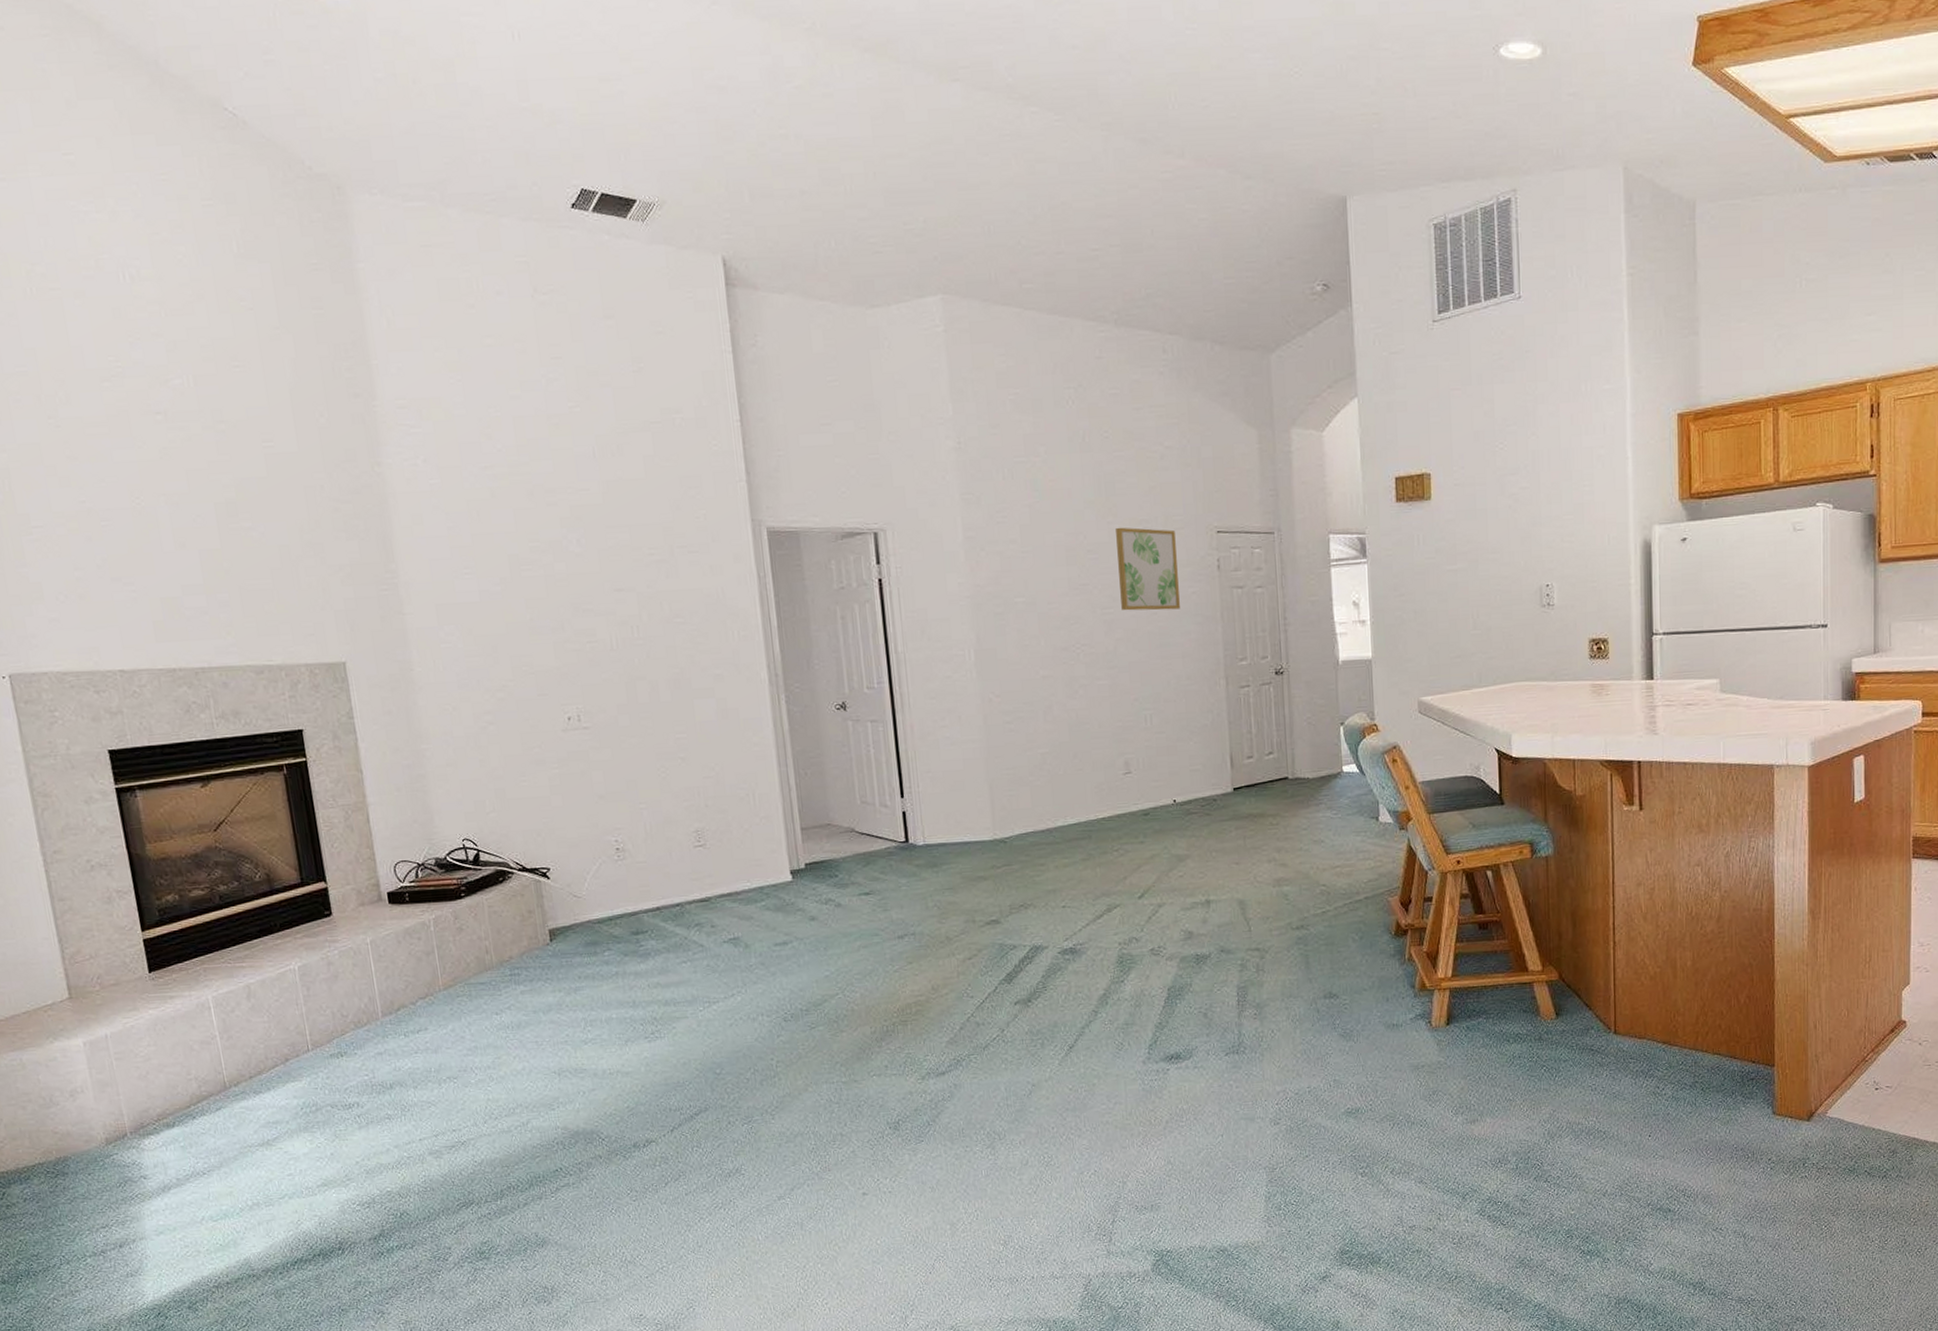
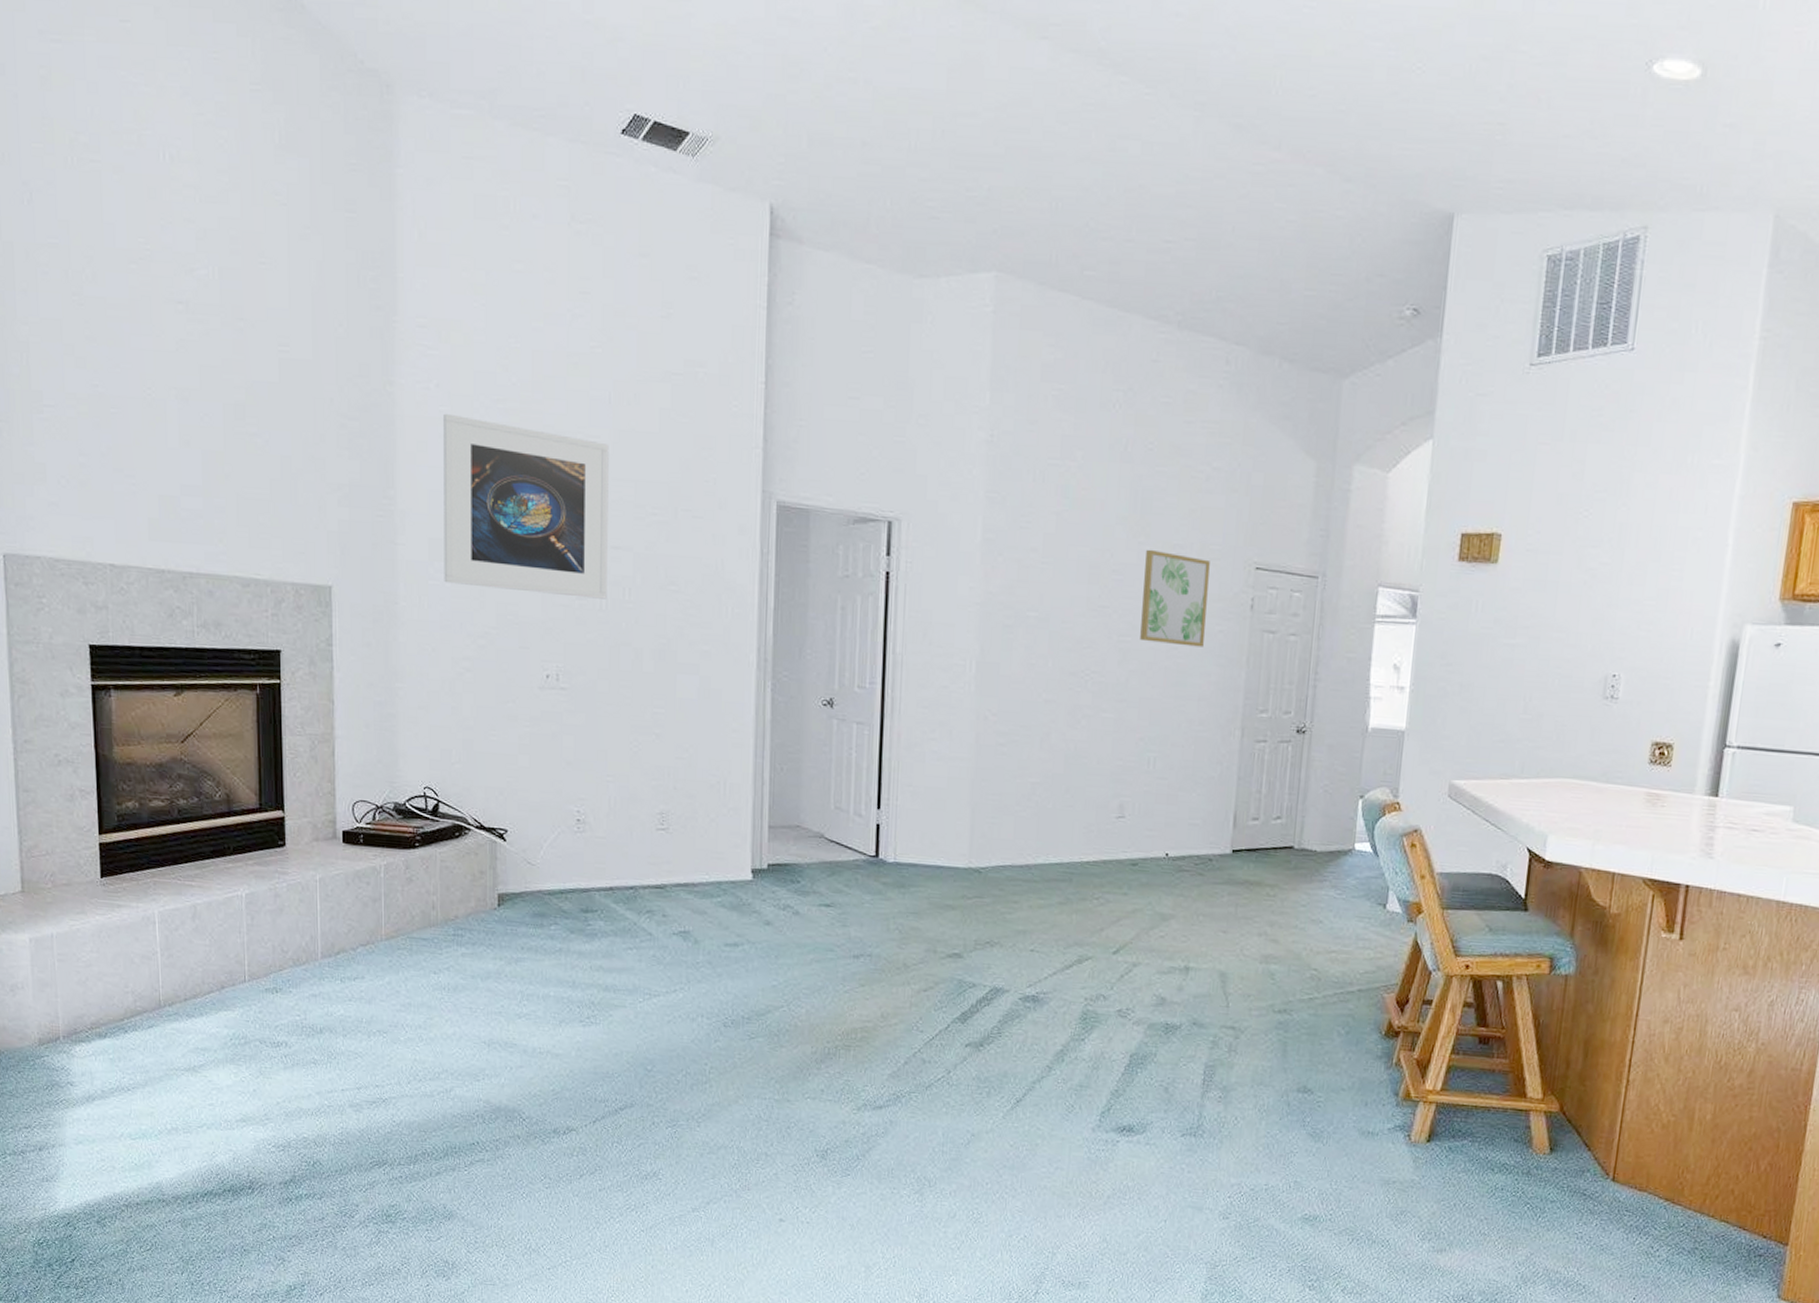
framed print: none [434,485,617,645] -> present [443,413,609,599]

